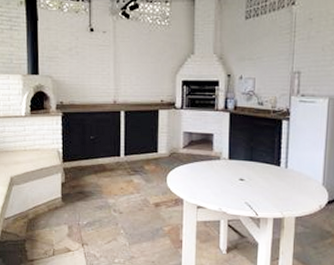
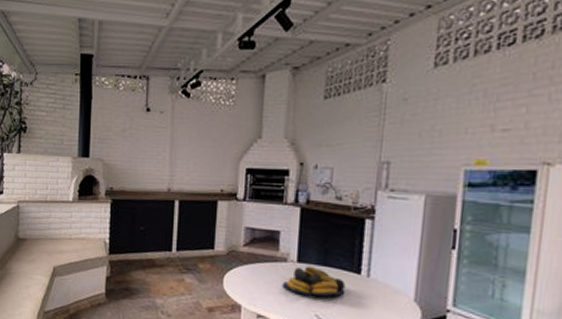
fruit bowl: none [217,162,269,187] -> present [282,265,346,297]

